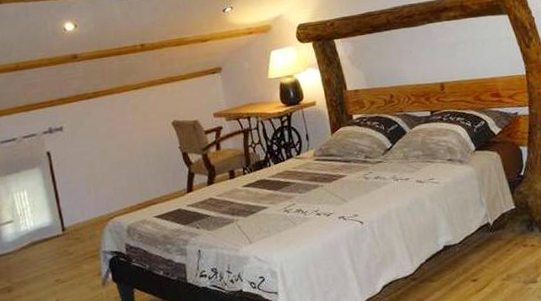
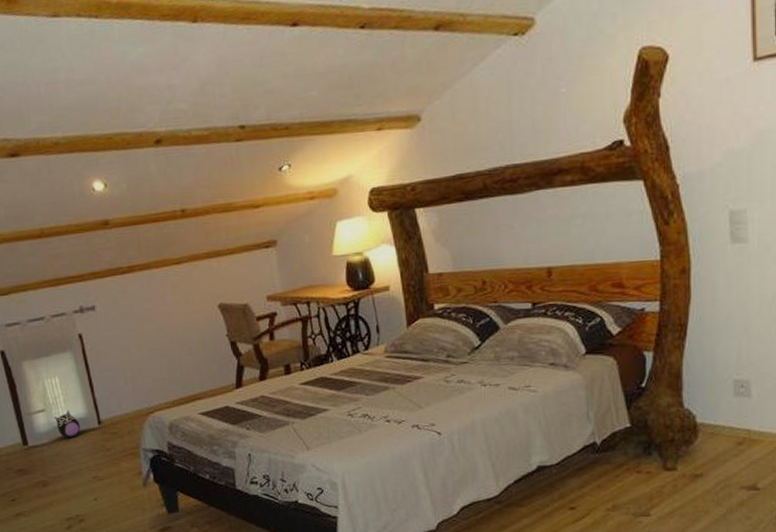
plush toy: none [20,220,46,246] -> present [53,410,81,439]

